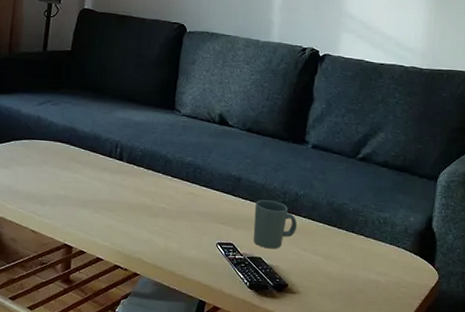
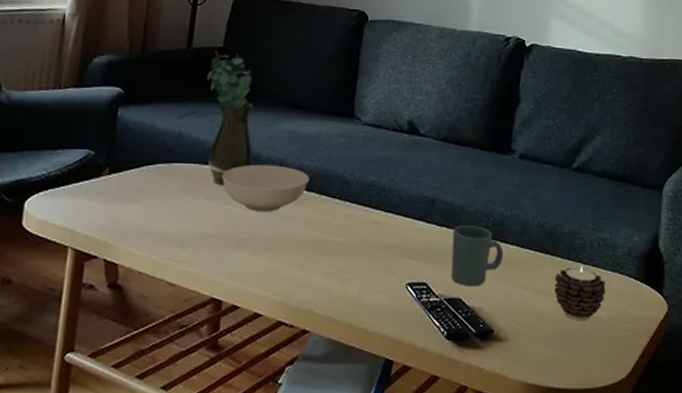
vase: none [58,53,96,159] -> present [207,50,254,186]
bowl: none [71,143,140,181] -> present [222,164,310,211]
candle: none [340,238,385,283] -> present [554,265,606,321]

